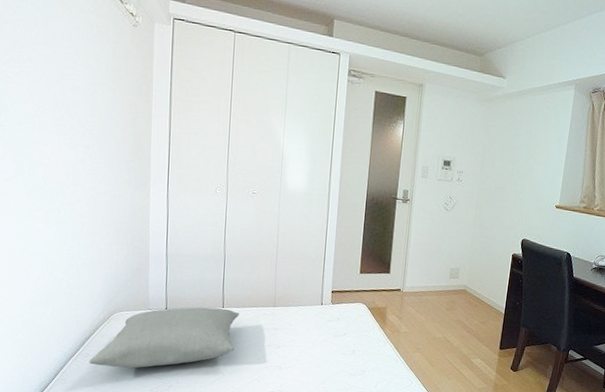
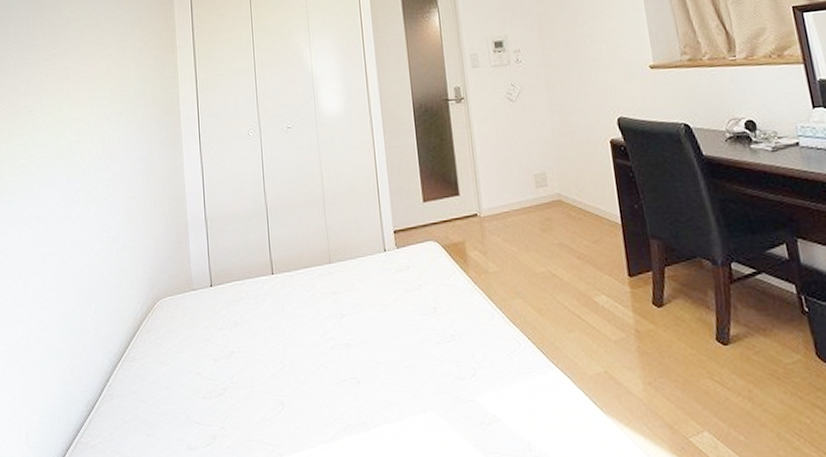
pillow: present [89,307,239,368] -> none [135,276,292,371]

